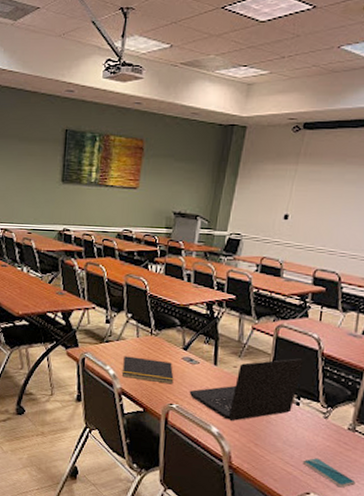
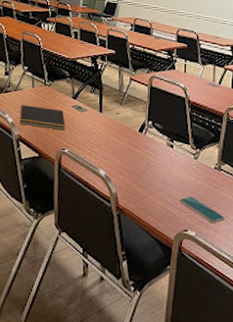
laptop: present [189,358,304,421] -> none [79,105,174,163]

